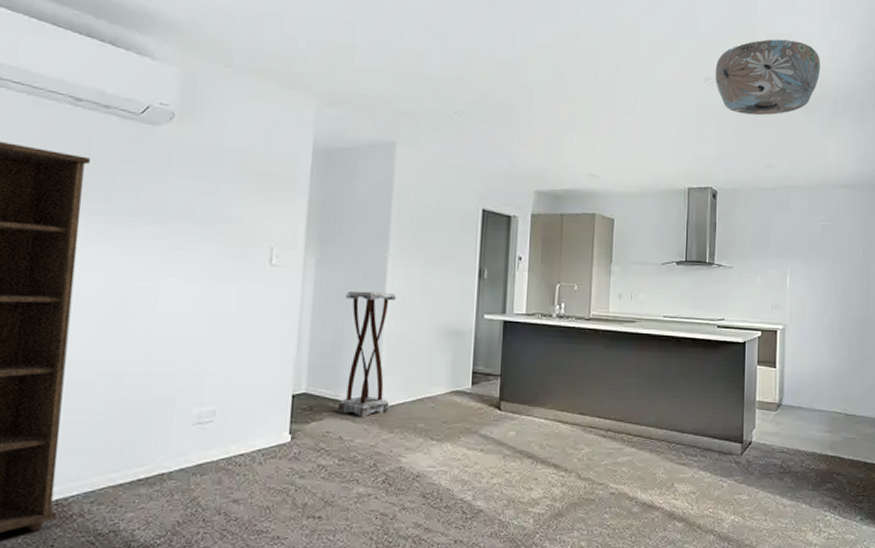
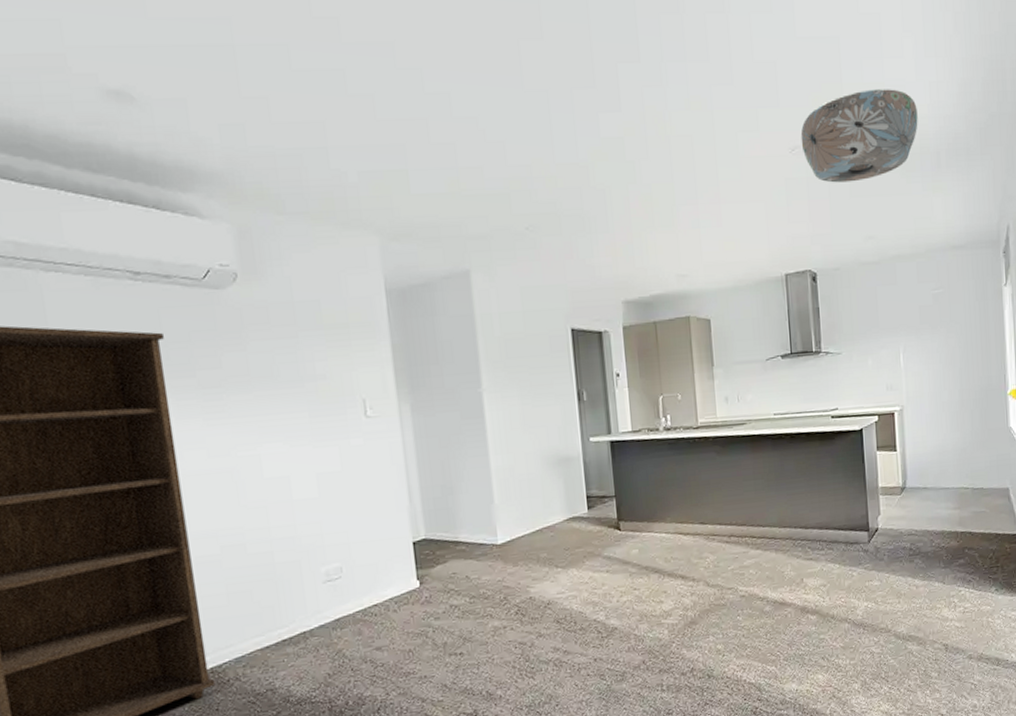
plant stand: present [338,291,397,417] -> none [447,428,510,555]

